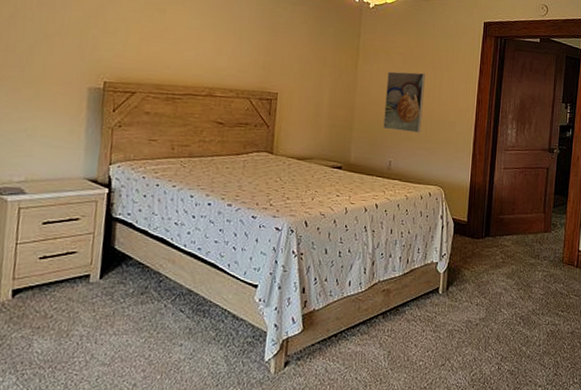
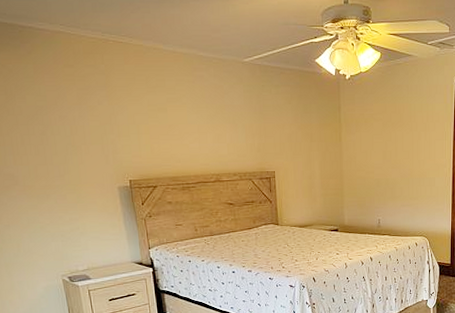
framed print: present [383,71,425,133] -> none [369,135,404,192]

